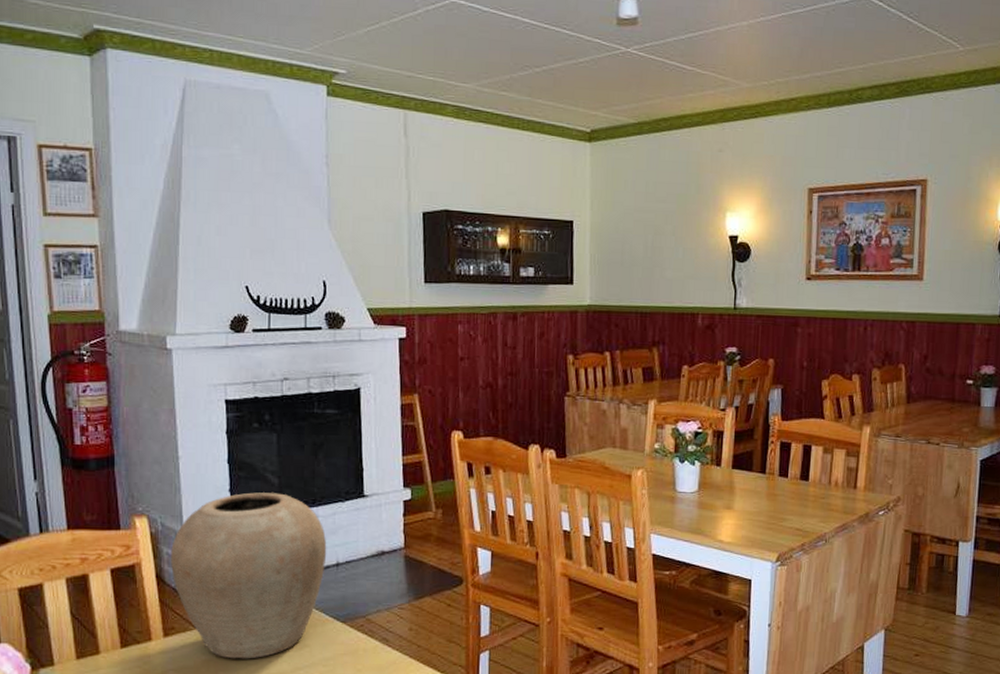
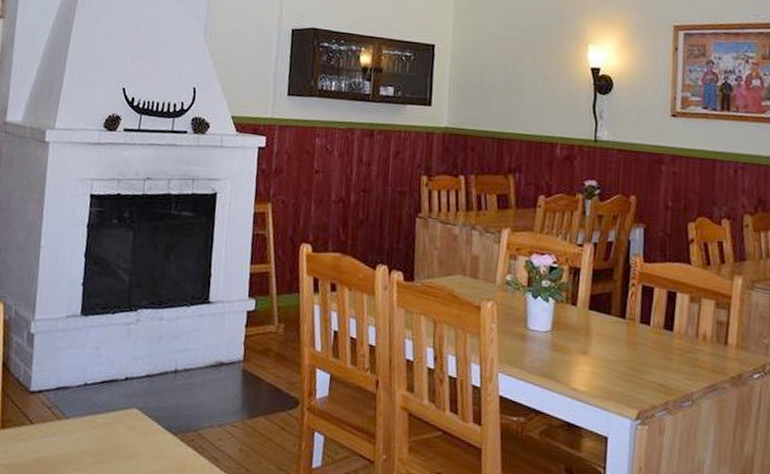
vase: present [170,492,327,659] -> none [17,288,168,463]

